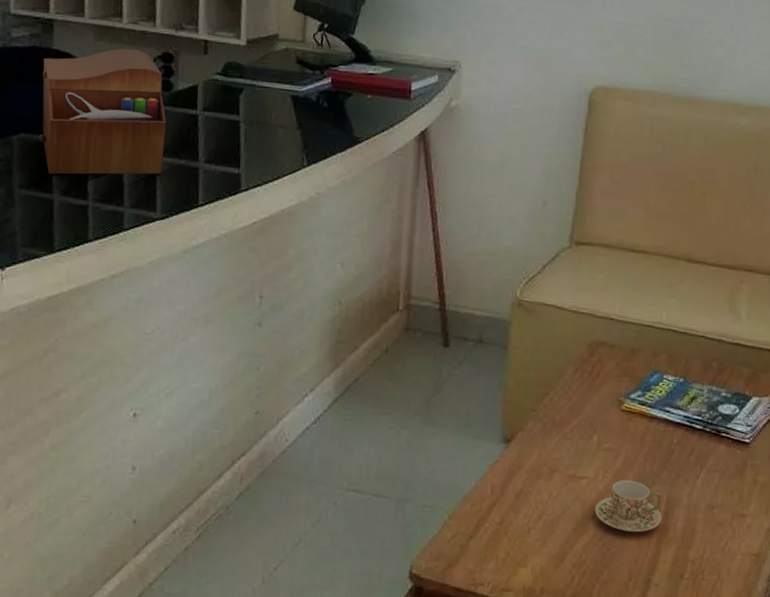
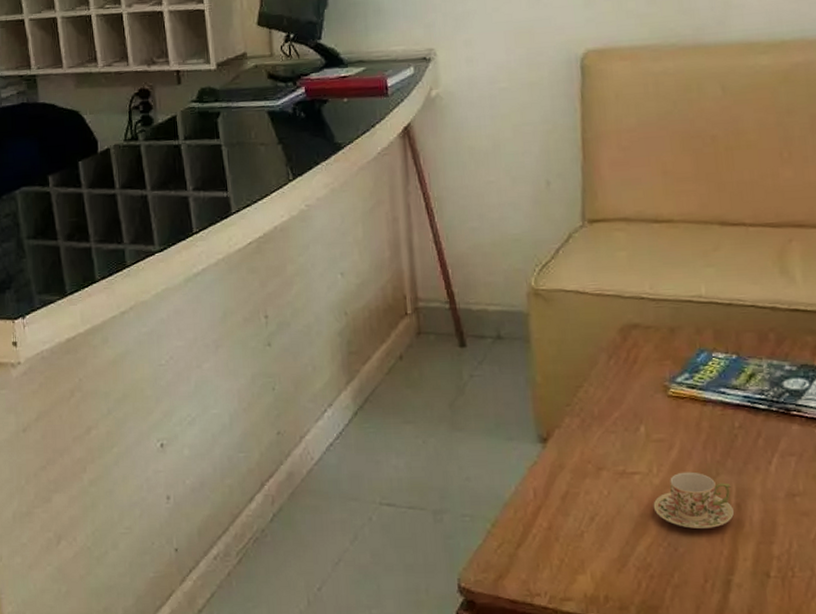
sewing box: present [39,48,166,175] -> none [32,90,154,222]

